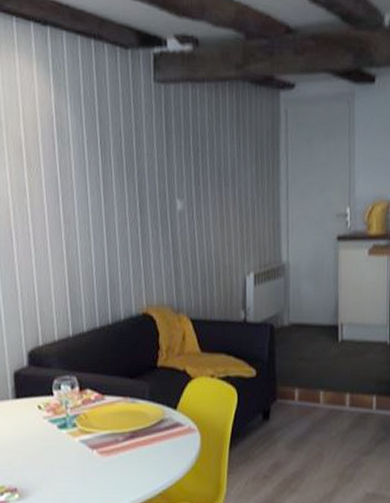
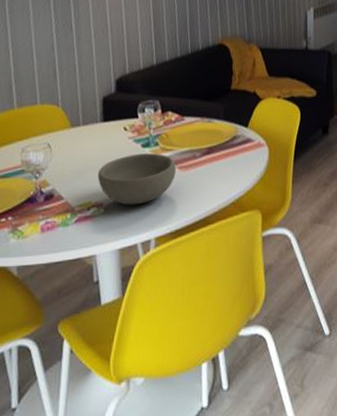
bowl: none [10,435,96,492] -> present [97,153,176,205]

